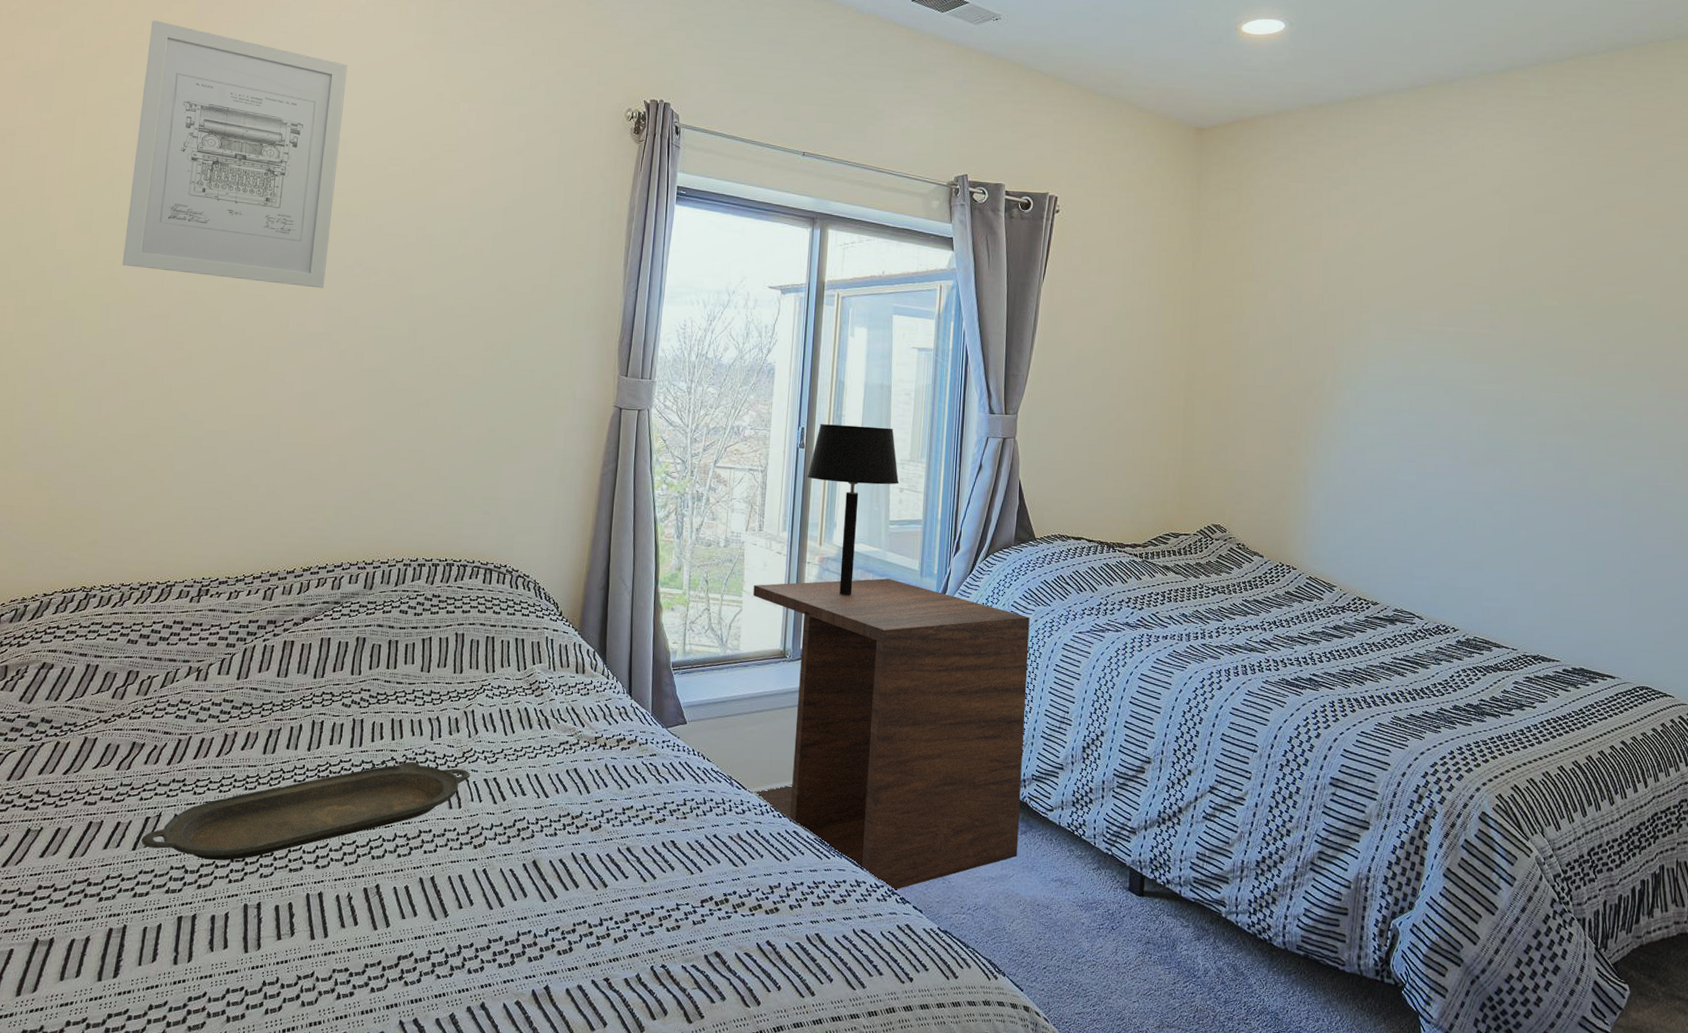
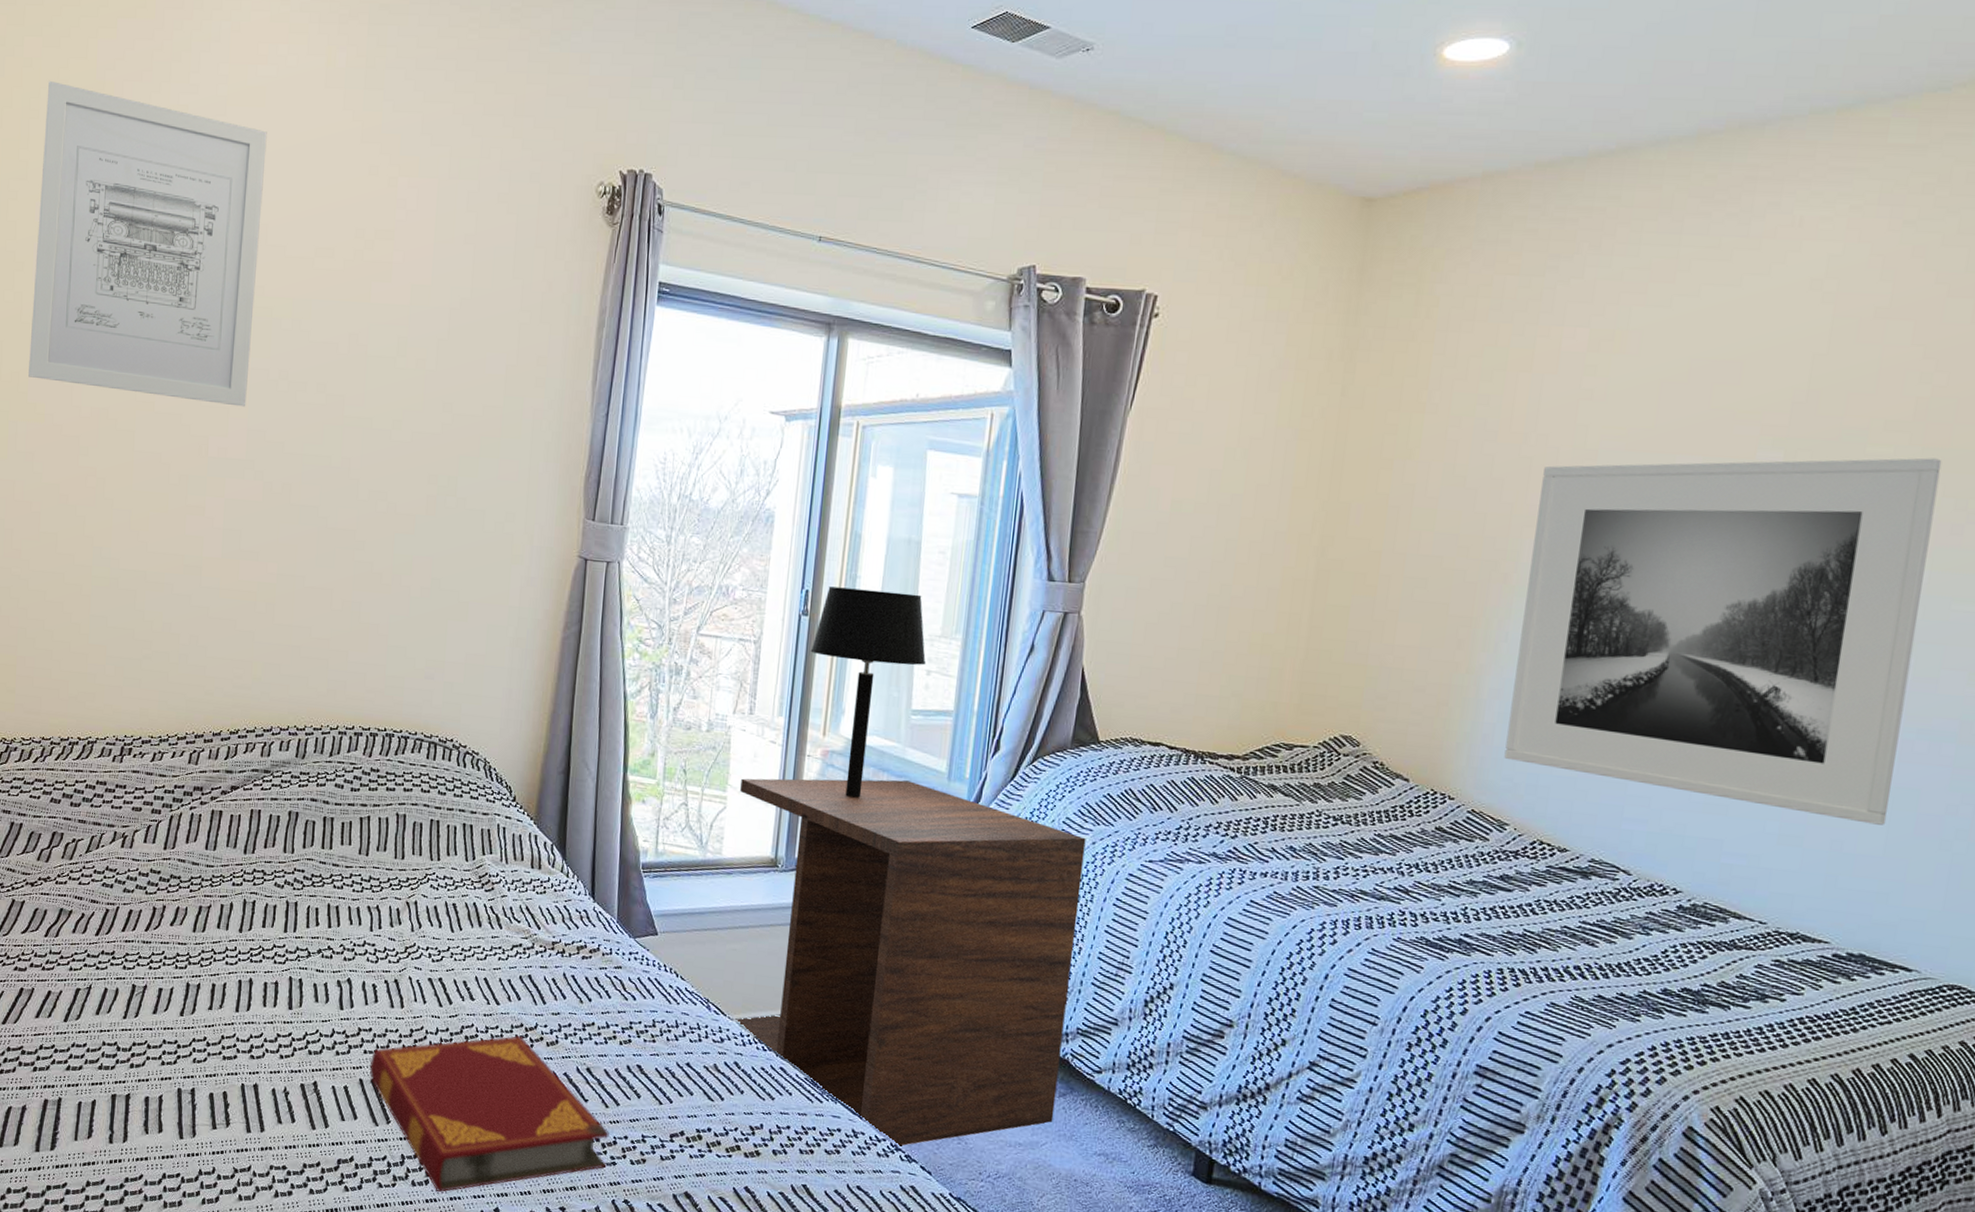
serving tray: present [141,762,471,861] -> none [73,952,414,1042]
hardback book: none [429,824,647,976] -> present [369,1036,609,1192]
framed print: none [1328,308,1589,571] -> present [1504,458,1942,825]

